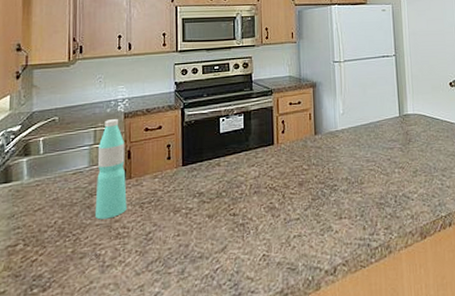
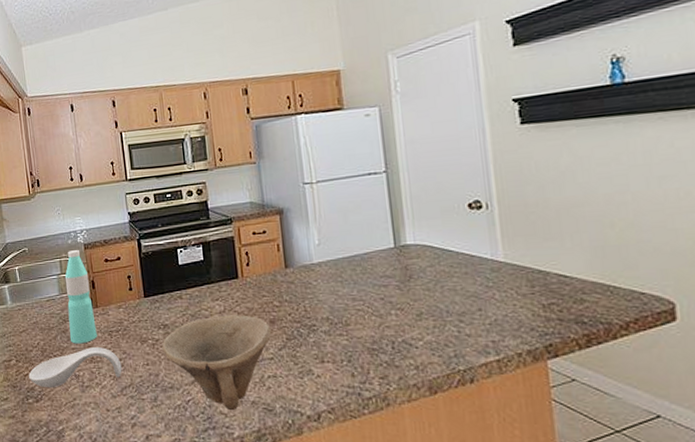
spoon rest: none [37,221,150,273] -> present [29,347,122,388]
bowl: none [195,179,300,275] -> present [162,315,272,411]

